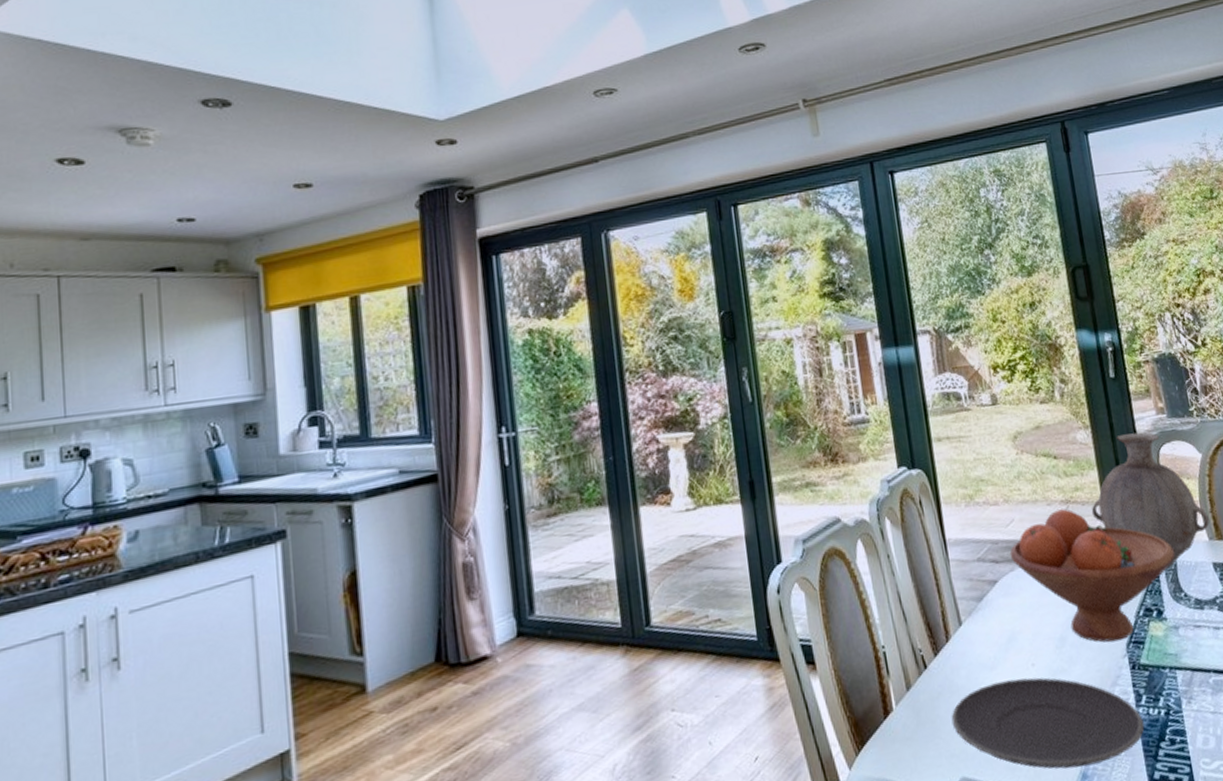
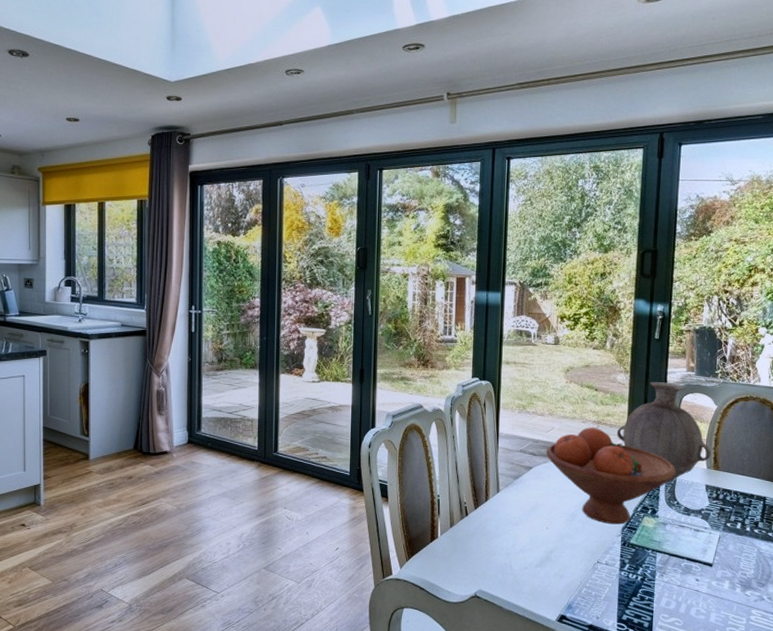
plate: present [951,677,1145,769] -> none [479,535,623,601]

